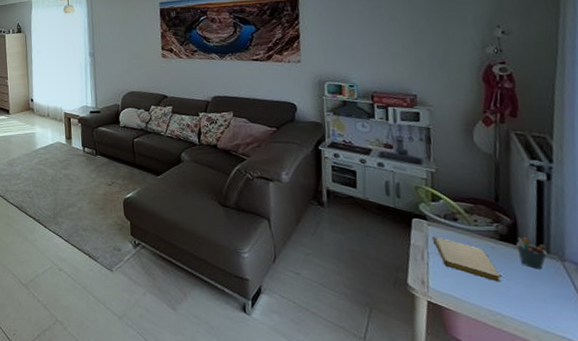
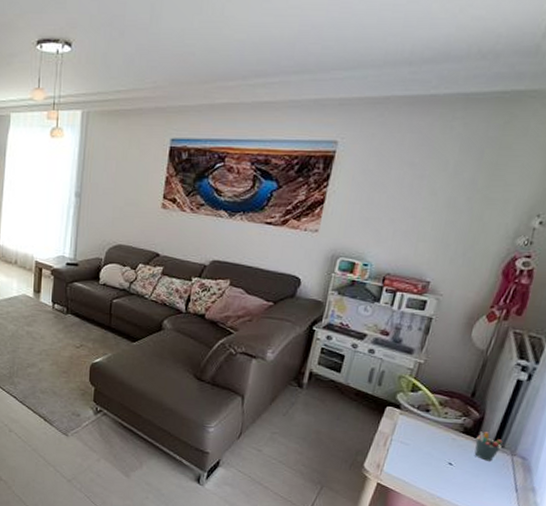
notebook: present [433,237,501,282] -> none [400,425,453,470]

